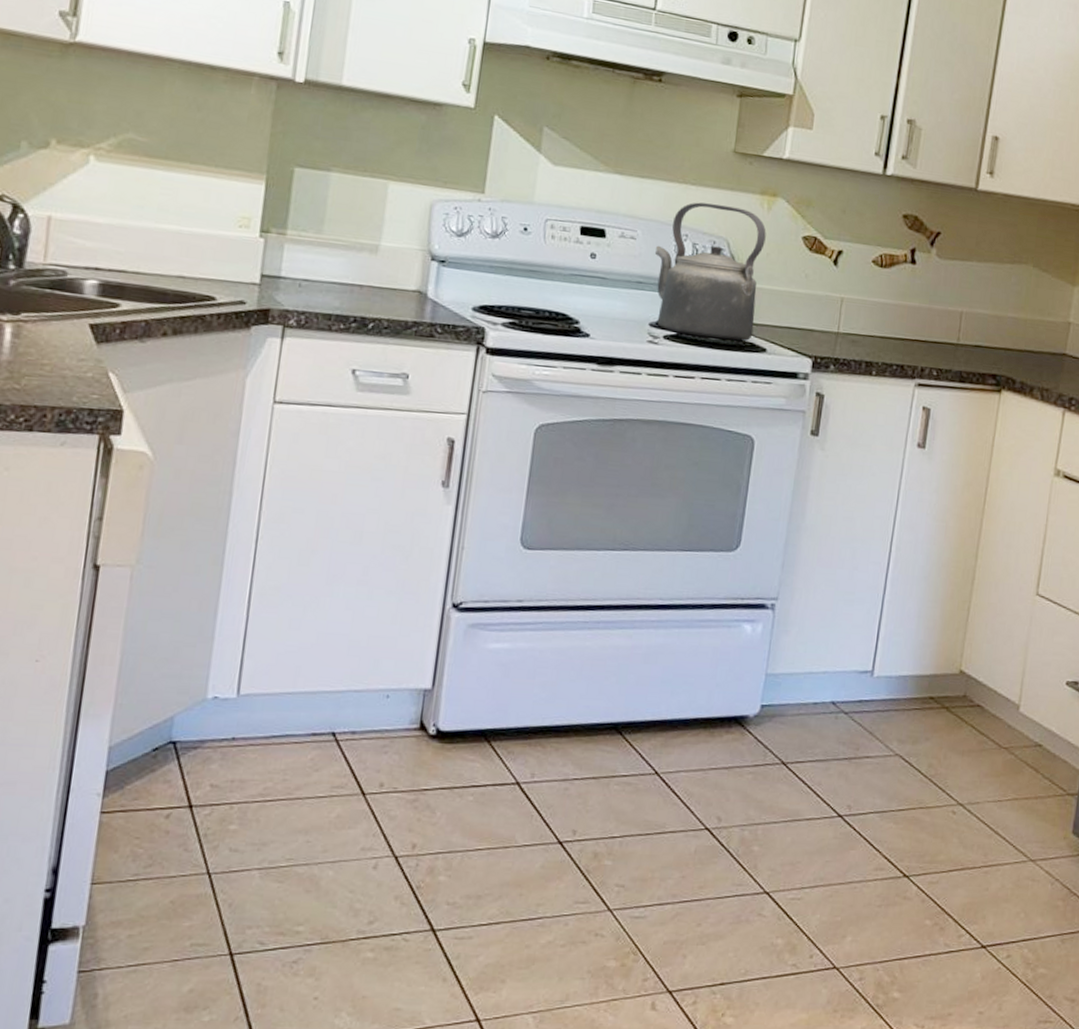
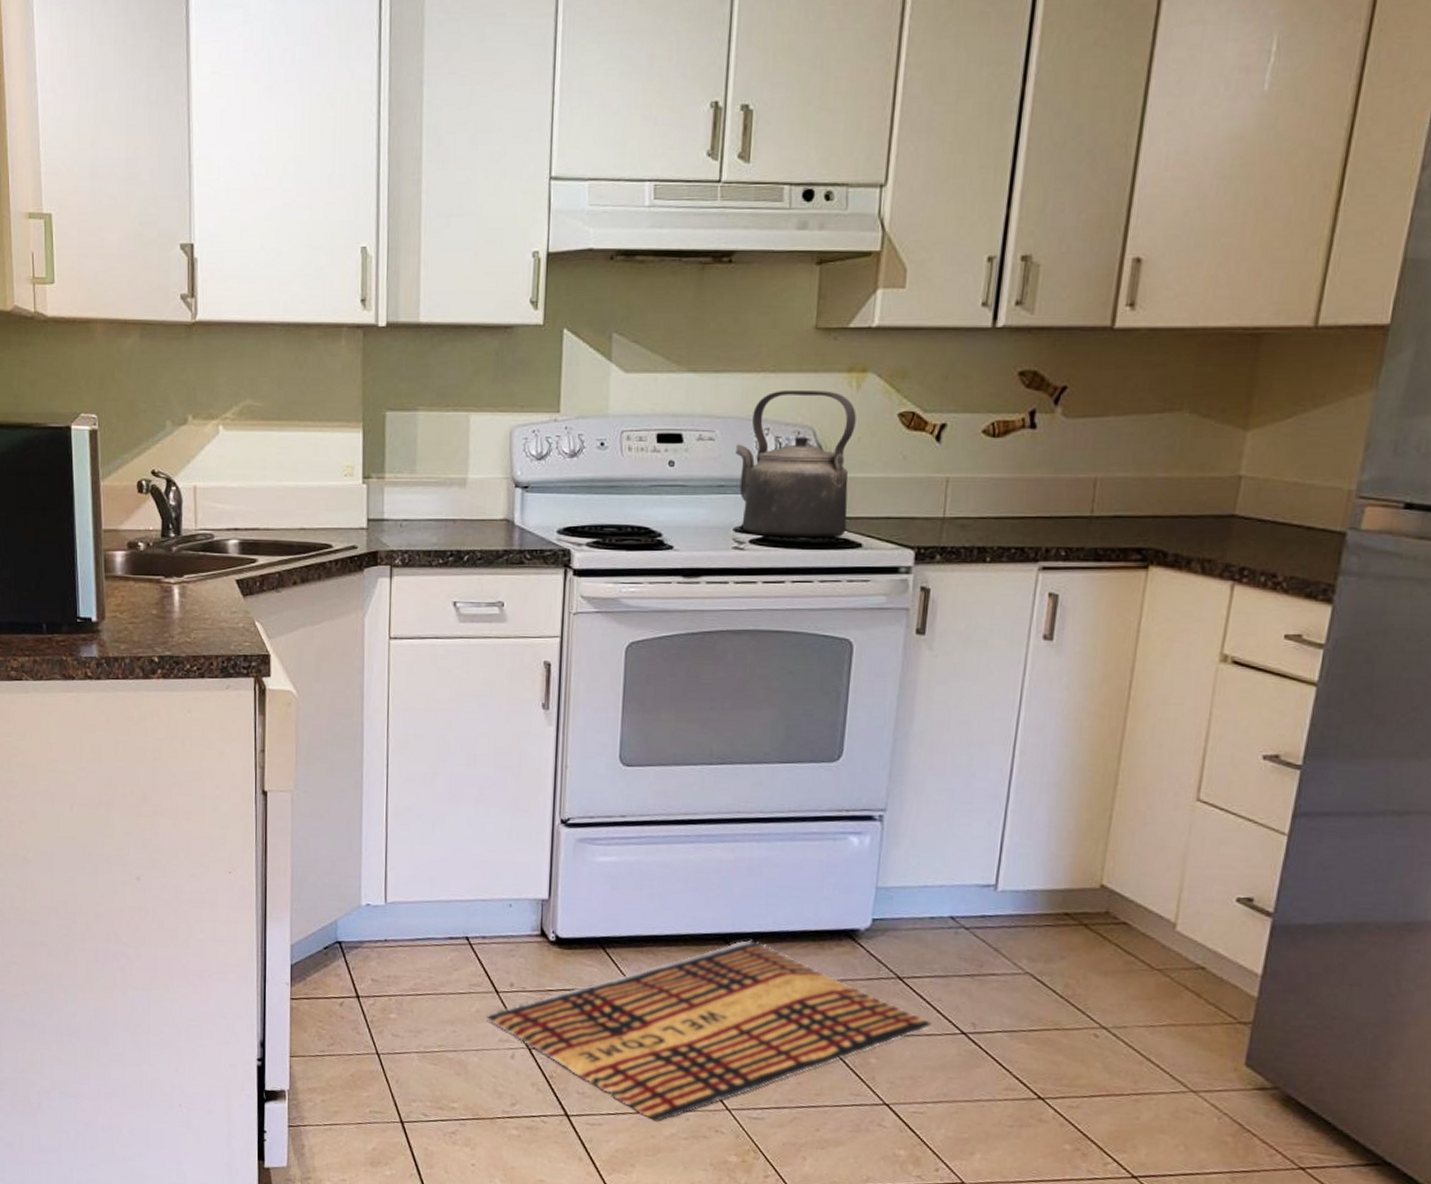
doormat: none [345,728,813,928] -> present [484,939,933,1121]

